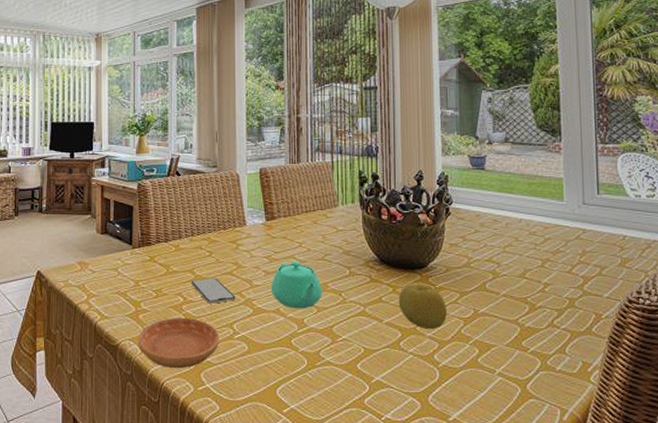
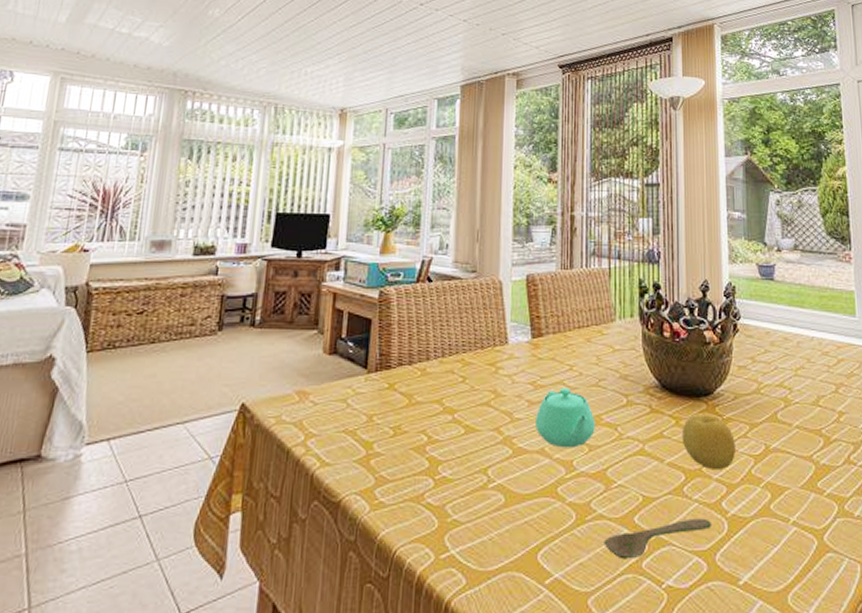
saucer: present [138,318,219,369] -> none [366,463,470,531]
smartphone: present [191,277,235,304] -> none [438,409,492,443]
spoon: none [331,367,426,397] -> present [604,518,713,560]

